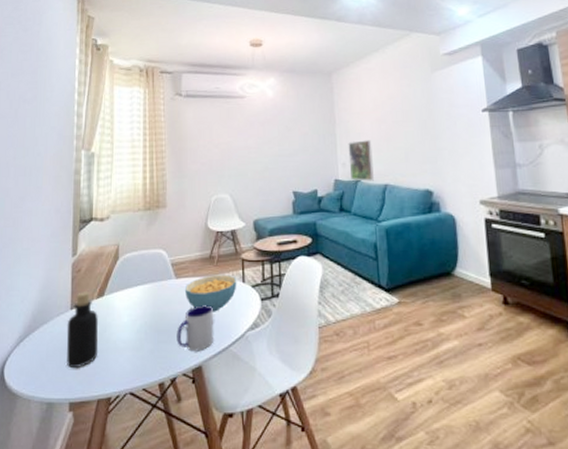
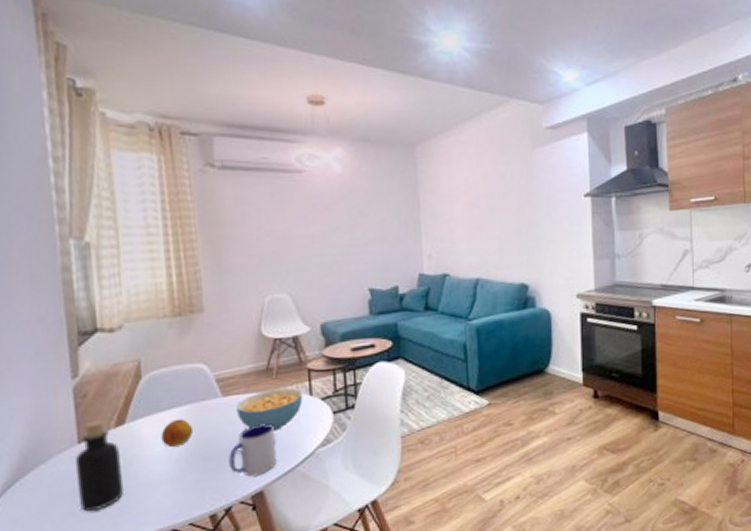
fruit: none [128,295,152,318] -> present [161,418,194,447]
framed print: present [348,140,375,181] -> none [435,228,465,275]

